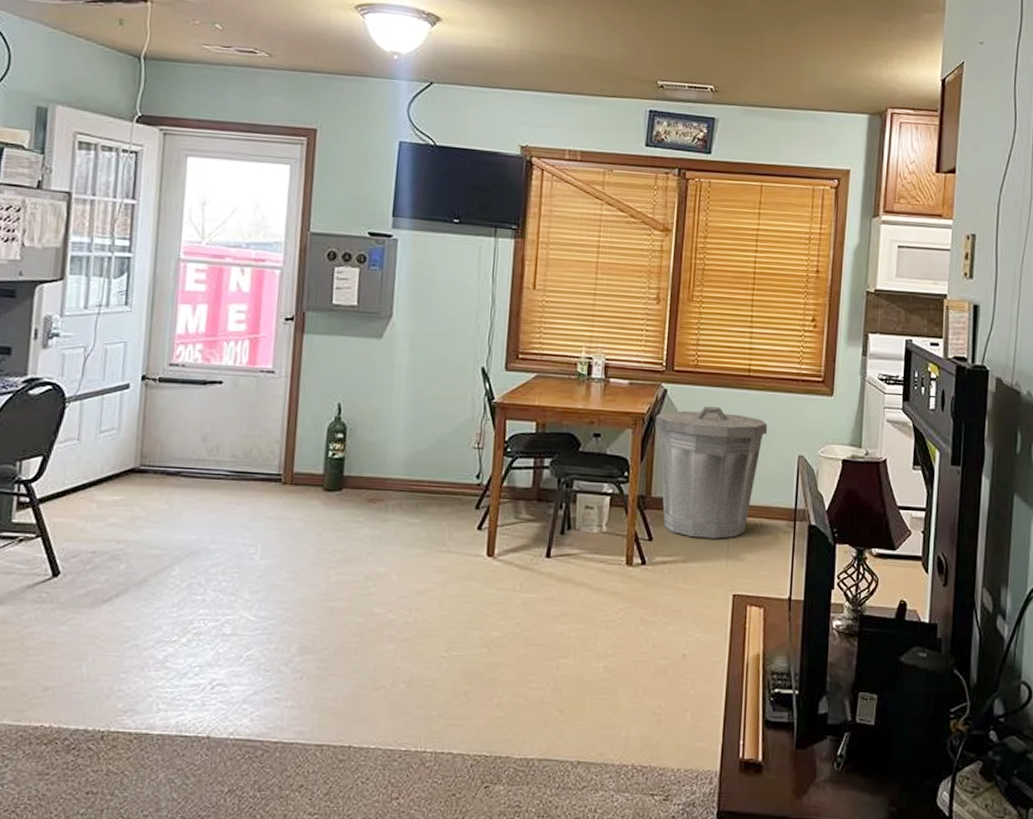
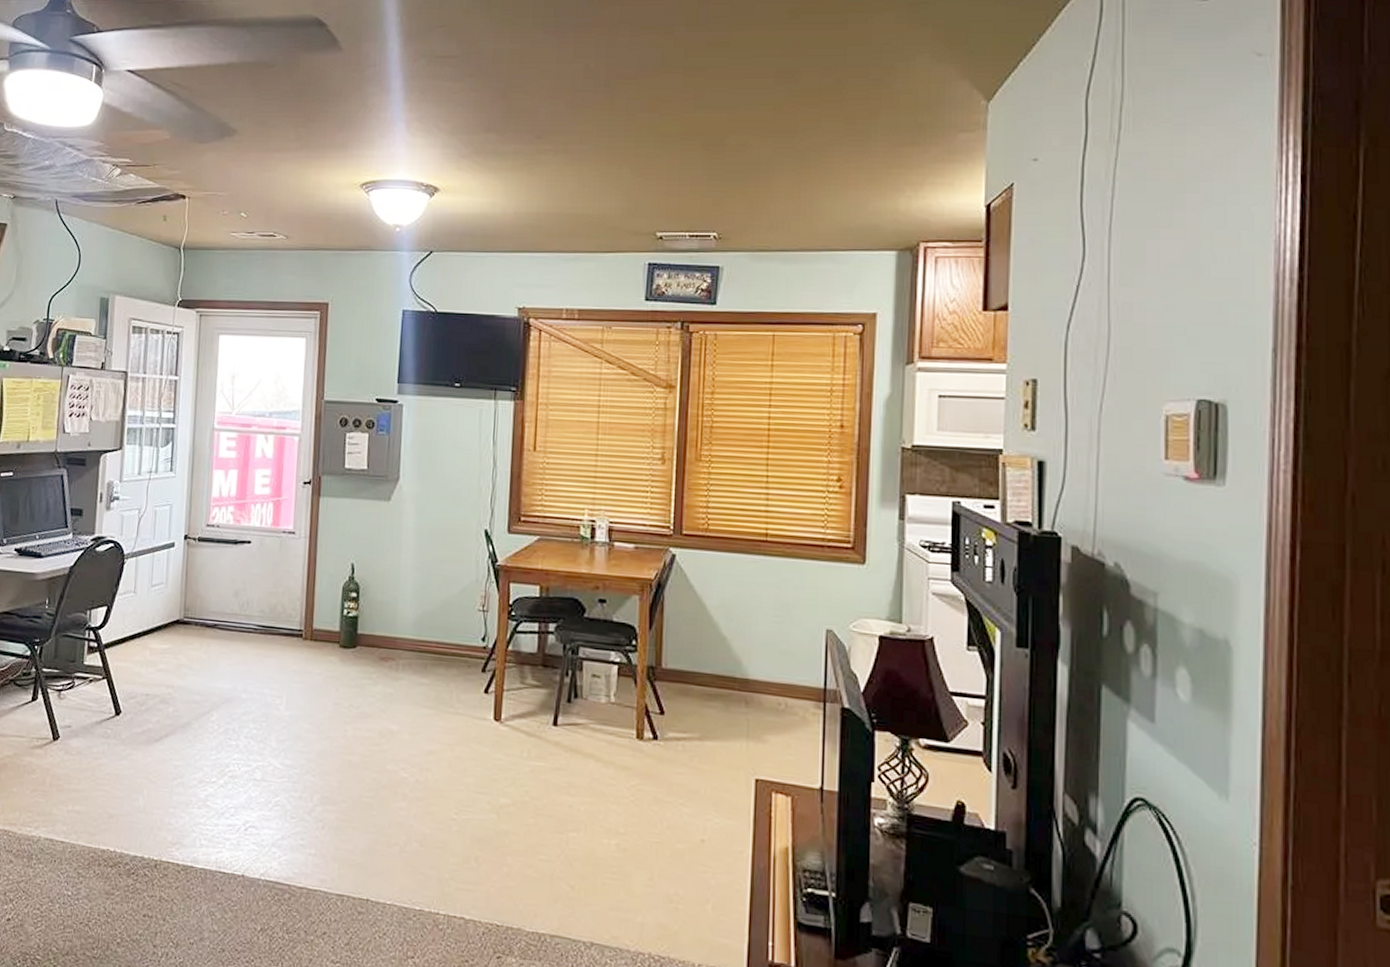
trash can: present [654,406,768,539] -> none [663,573,790,717]

